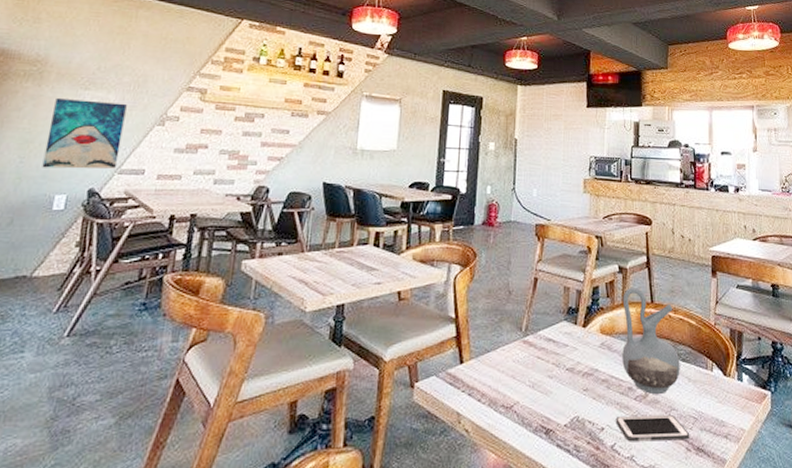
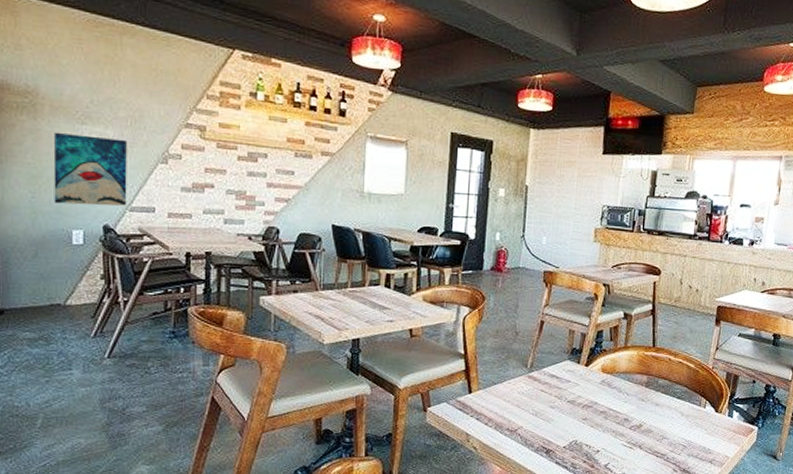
cell phone: present [615,415,690,442] -> none [610,441,678,463]
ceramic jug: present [622,287,680,395] -> none [620,332,676,426]

